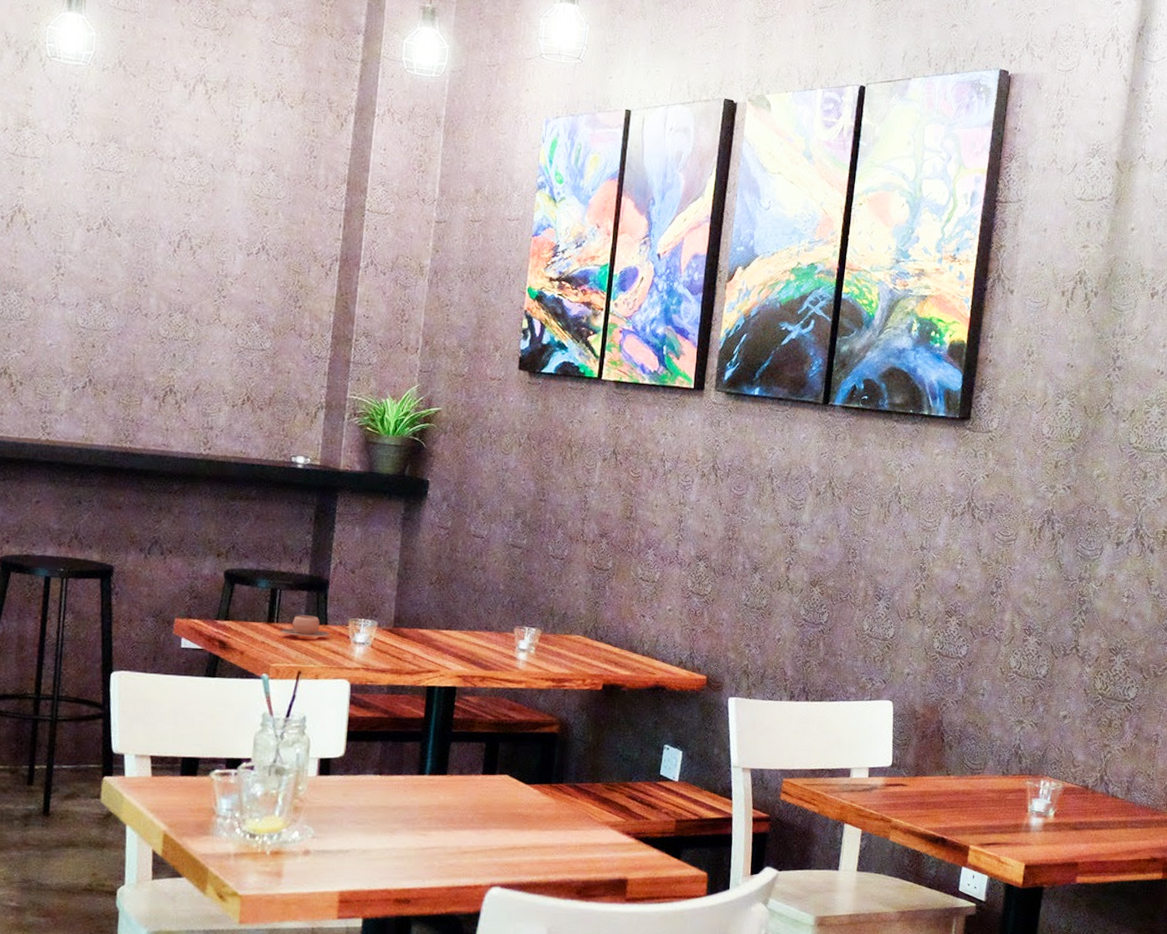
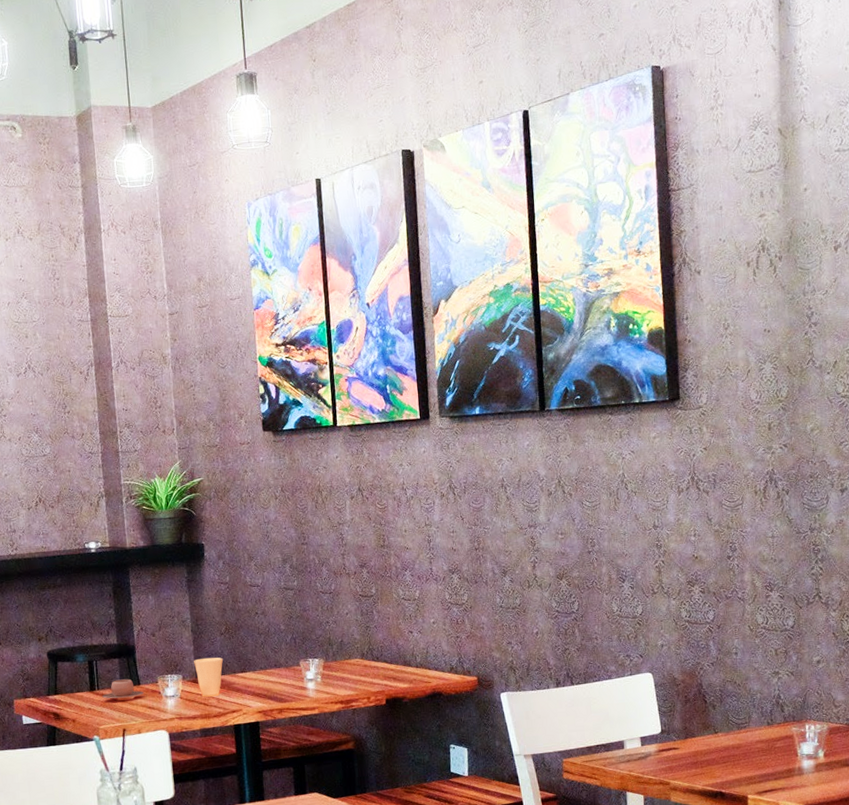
cup: none [394,606,429,652] -> present [194,657,224,698]

